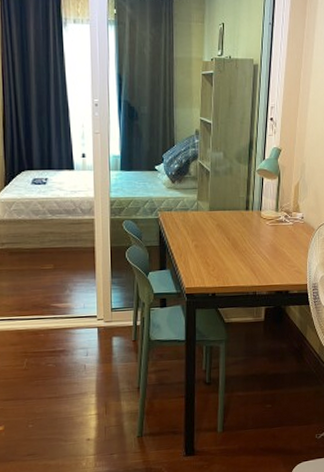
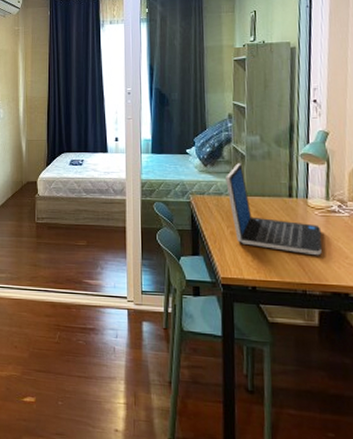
laptop: none [192,179,271,261] -> present [226,163,322,256]

